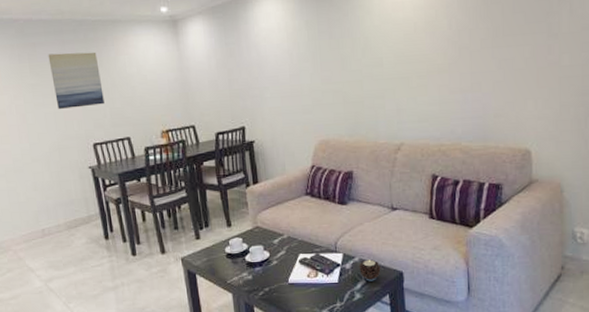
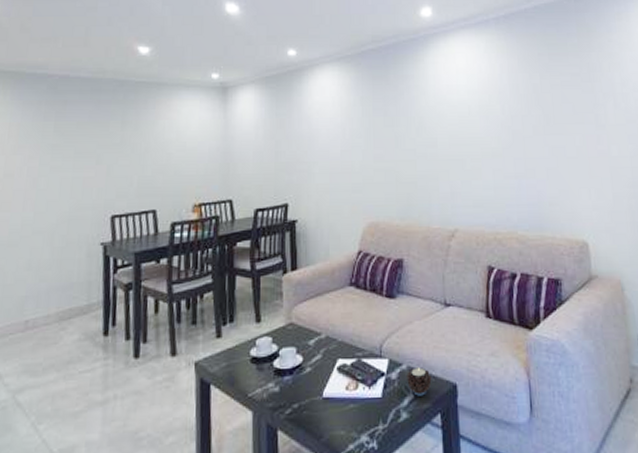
wall art: present [48,52,105,109] -> none [77,113,135,174]

